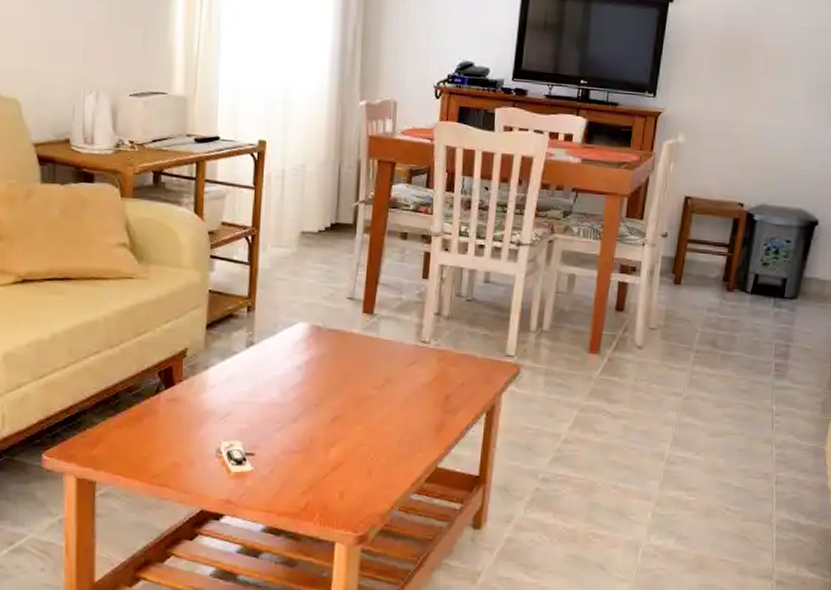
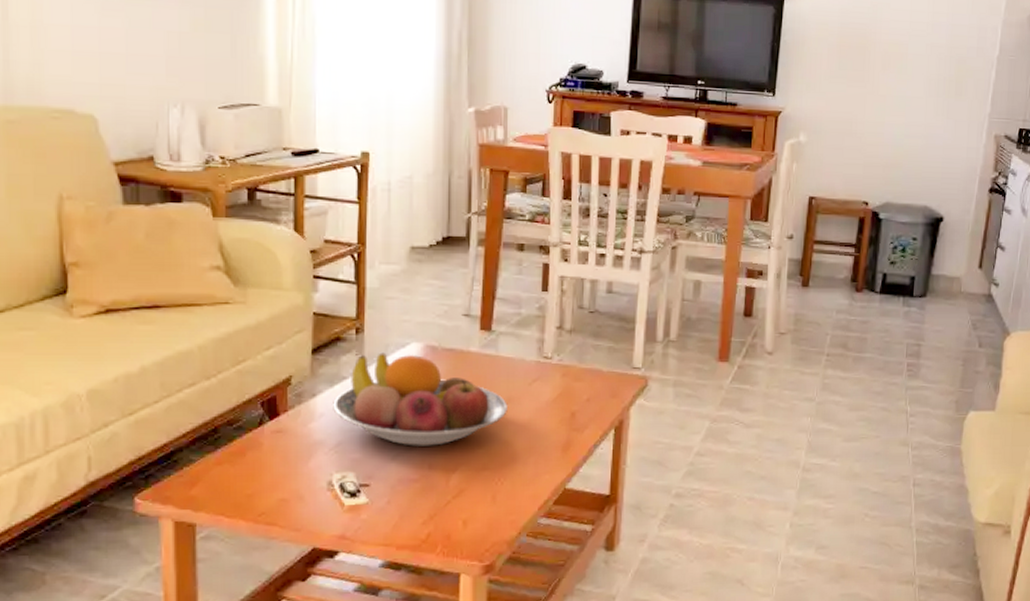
fruit bowl: none [224,330,386,421] -> present [333,352,508,446]

